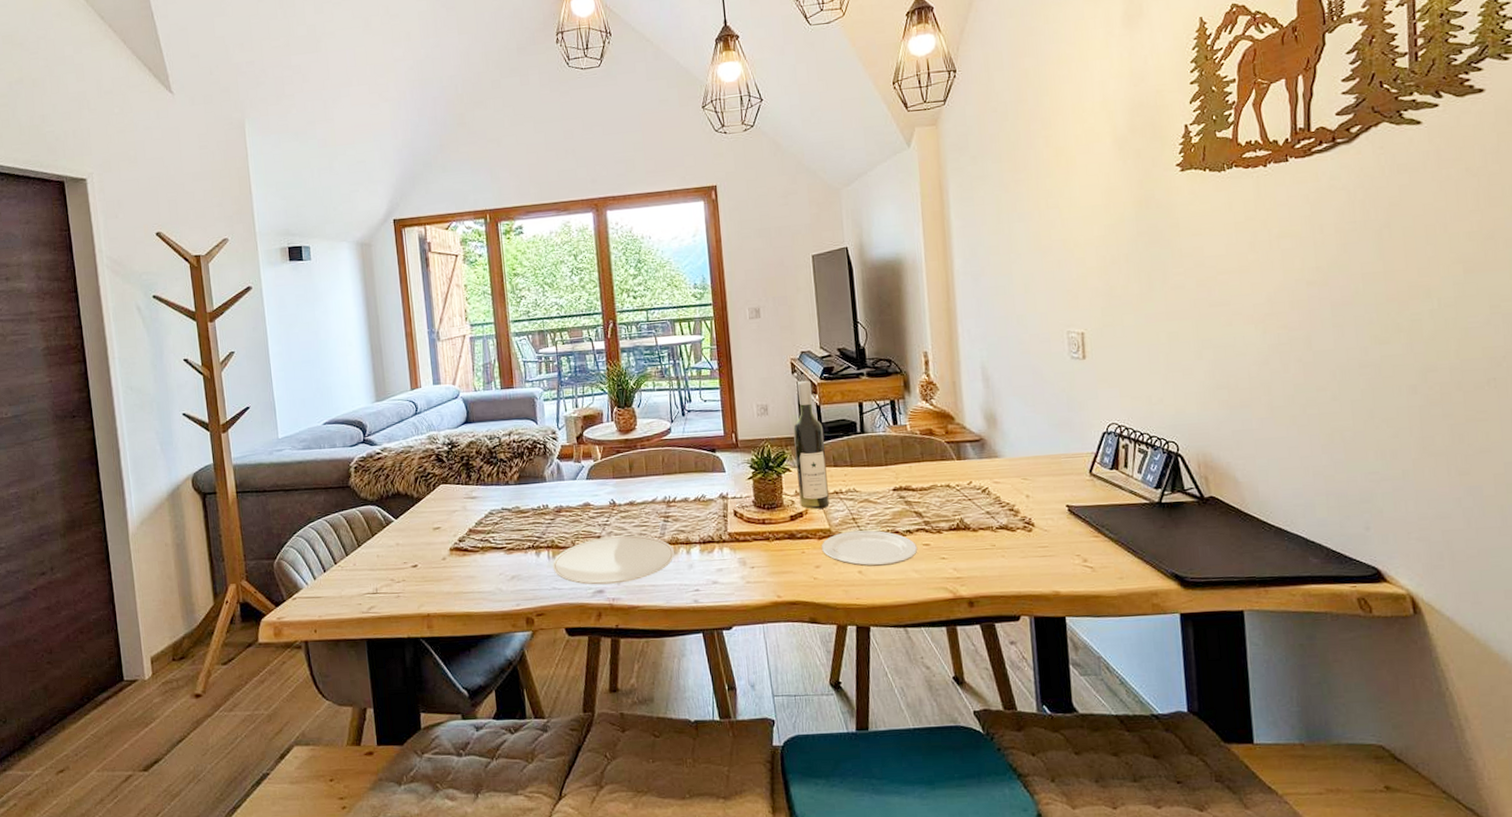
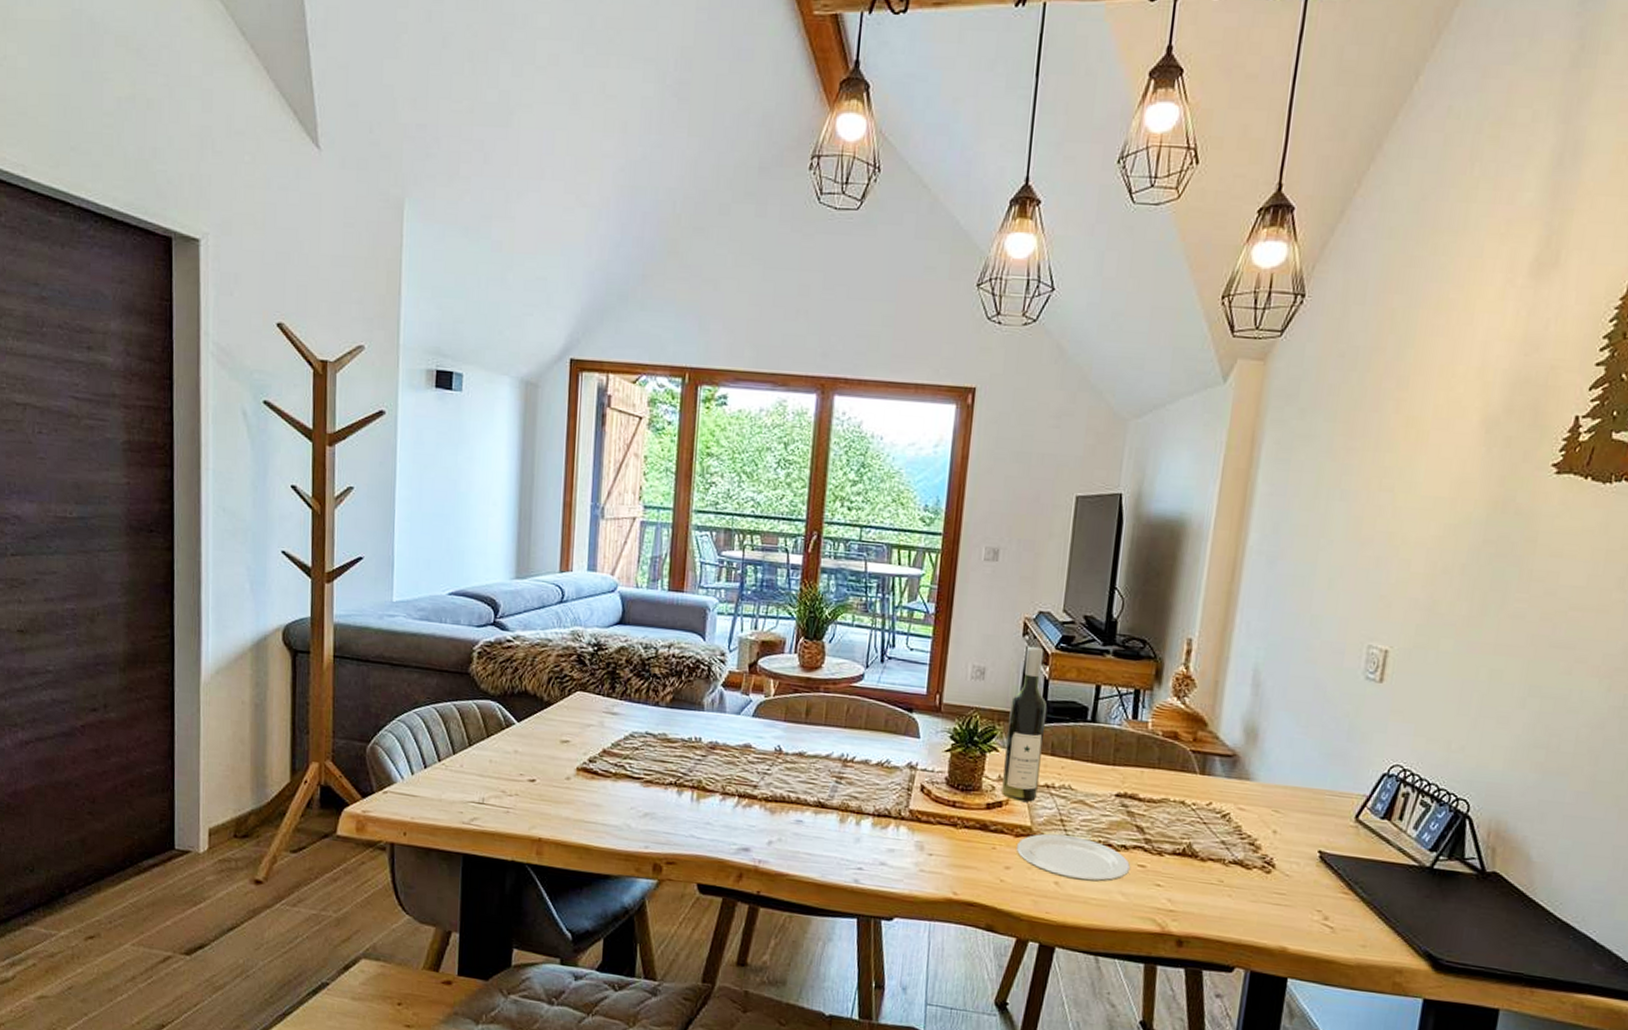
plate: present [552,535,674,585] -> none [694,787,841,845]

